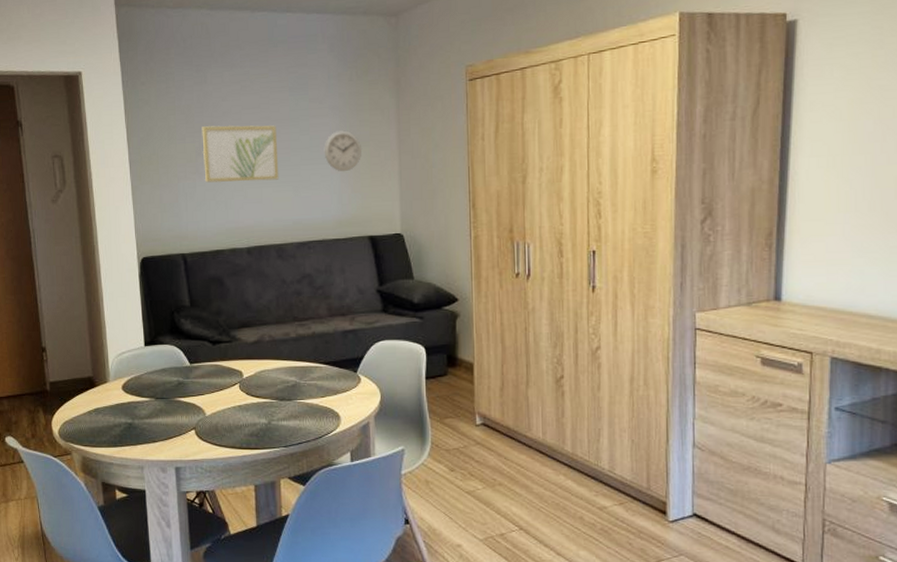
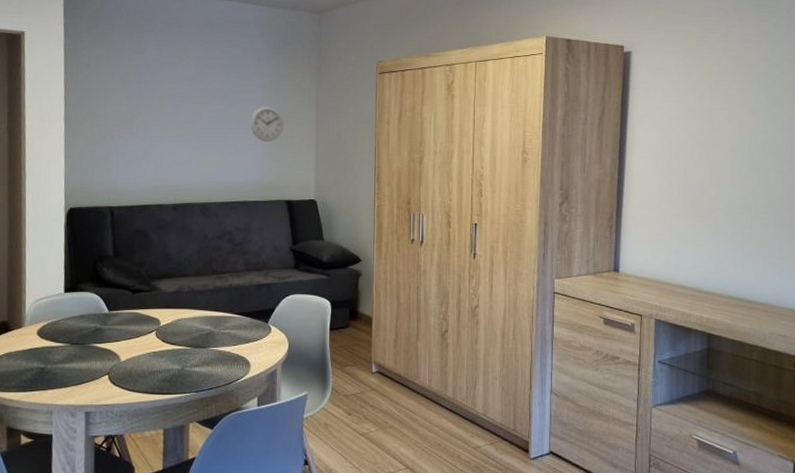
wall art: present [202,125,279,183] -> none [137,91,208,145]

